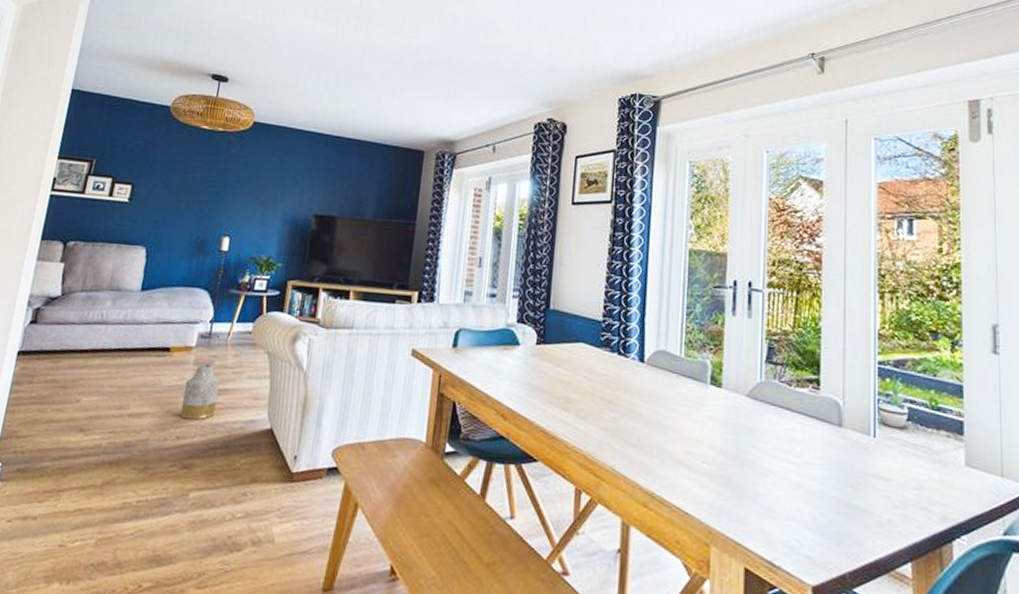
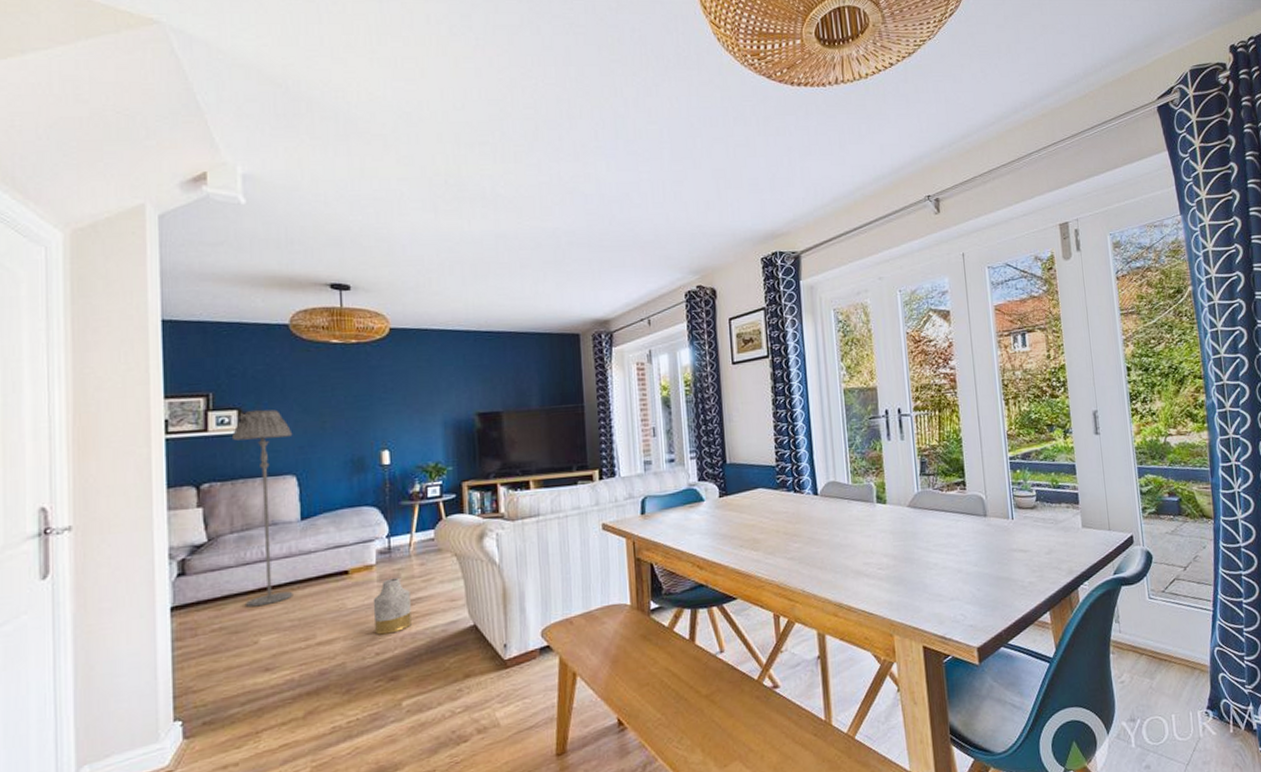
floor lamp: none [78,181,152,367] -> present [233,409,293,608]

